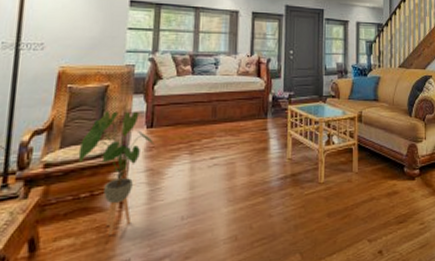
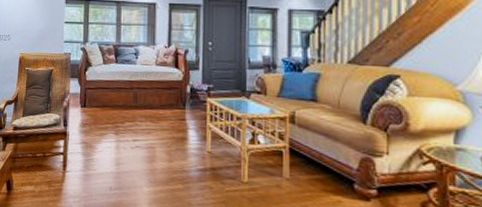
house plant: present [78,111,155,237] -> none [34,90,87,191]

